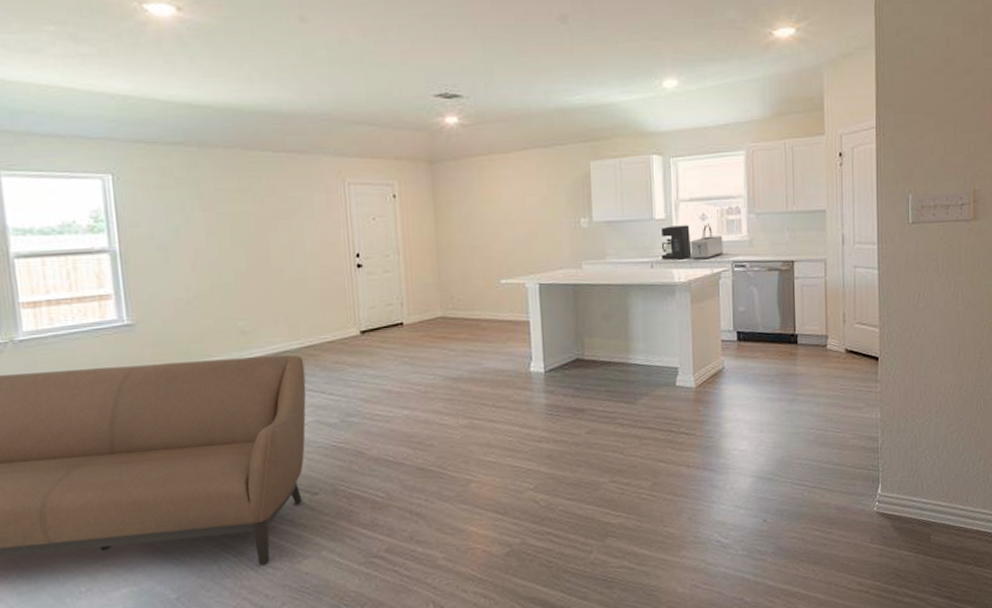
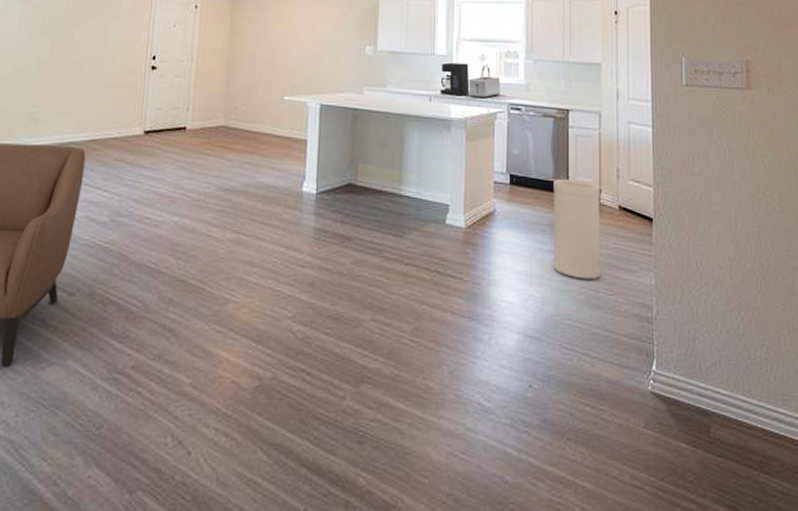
trash can: none [780,328,828,422] -> present [553,178,601,280]

